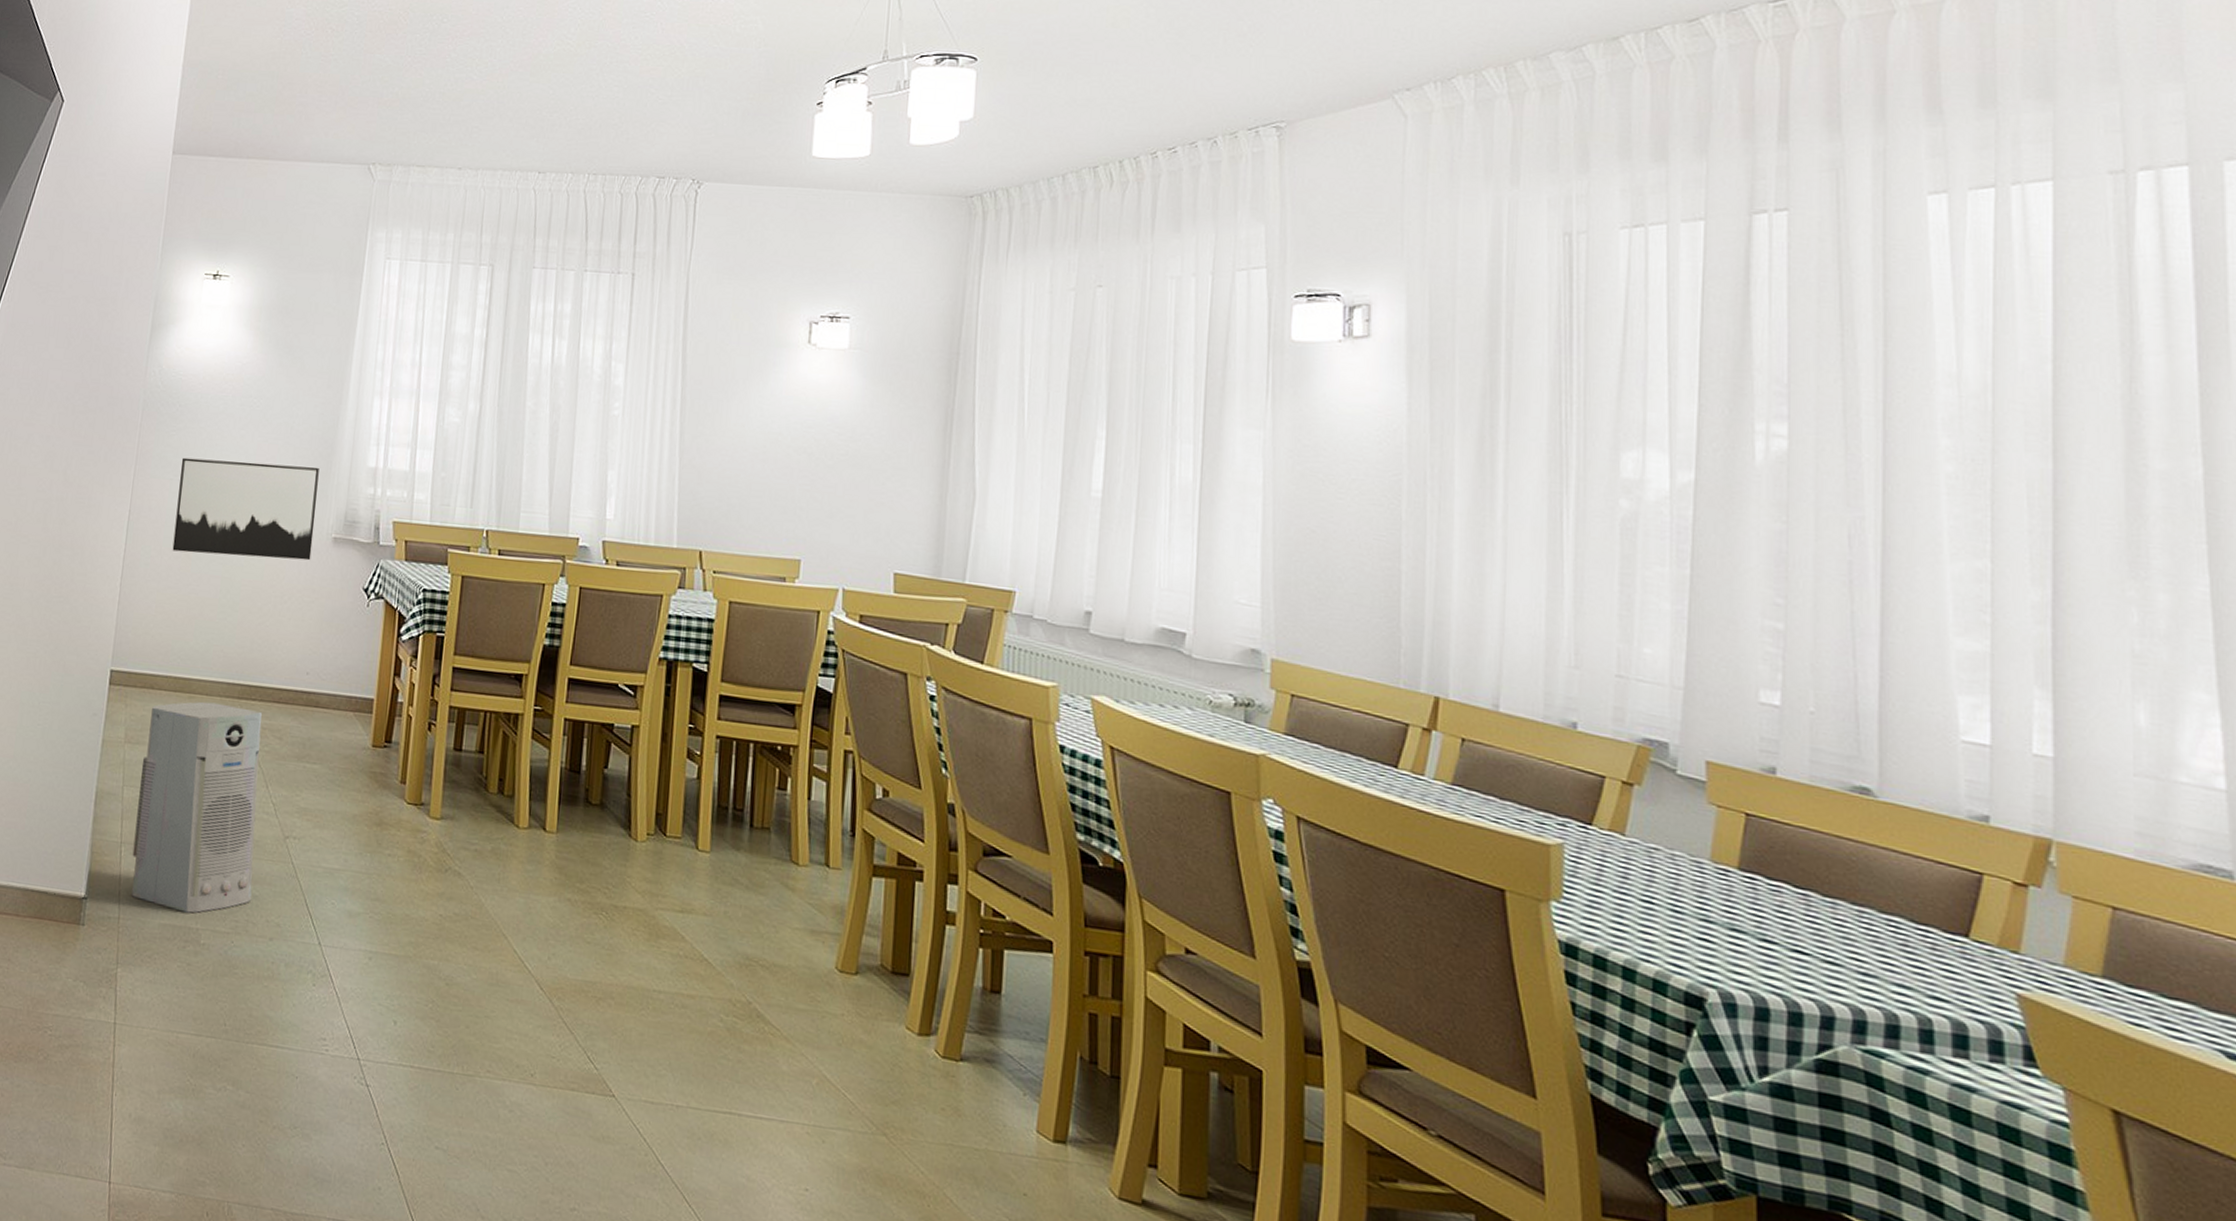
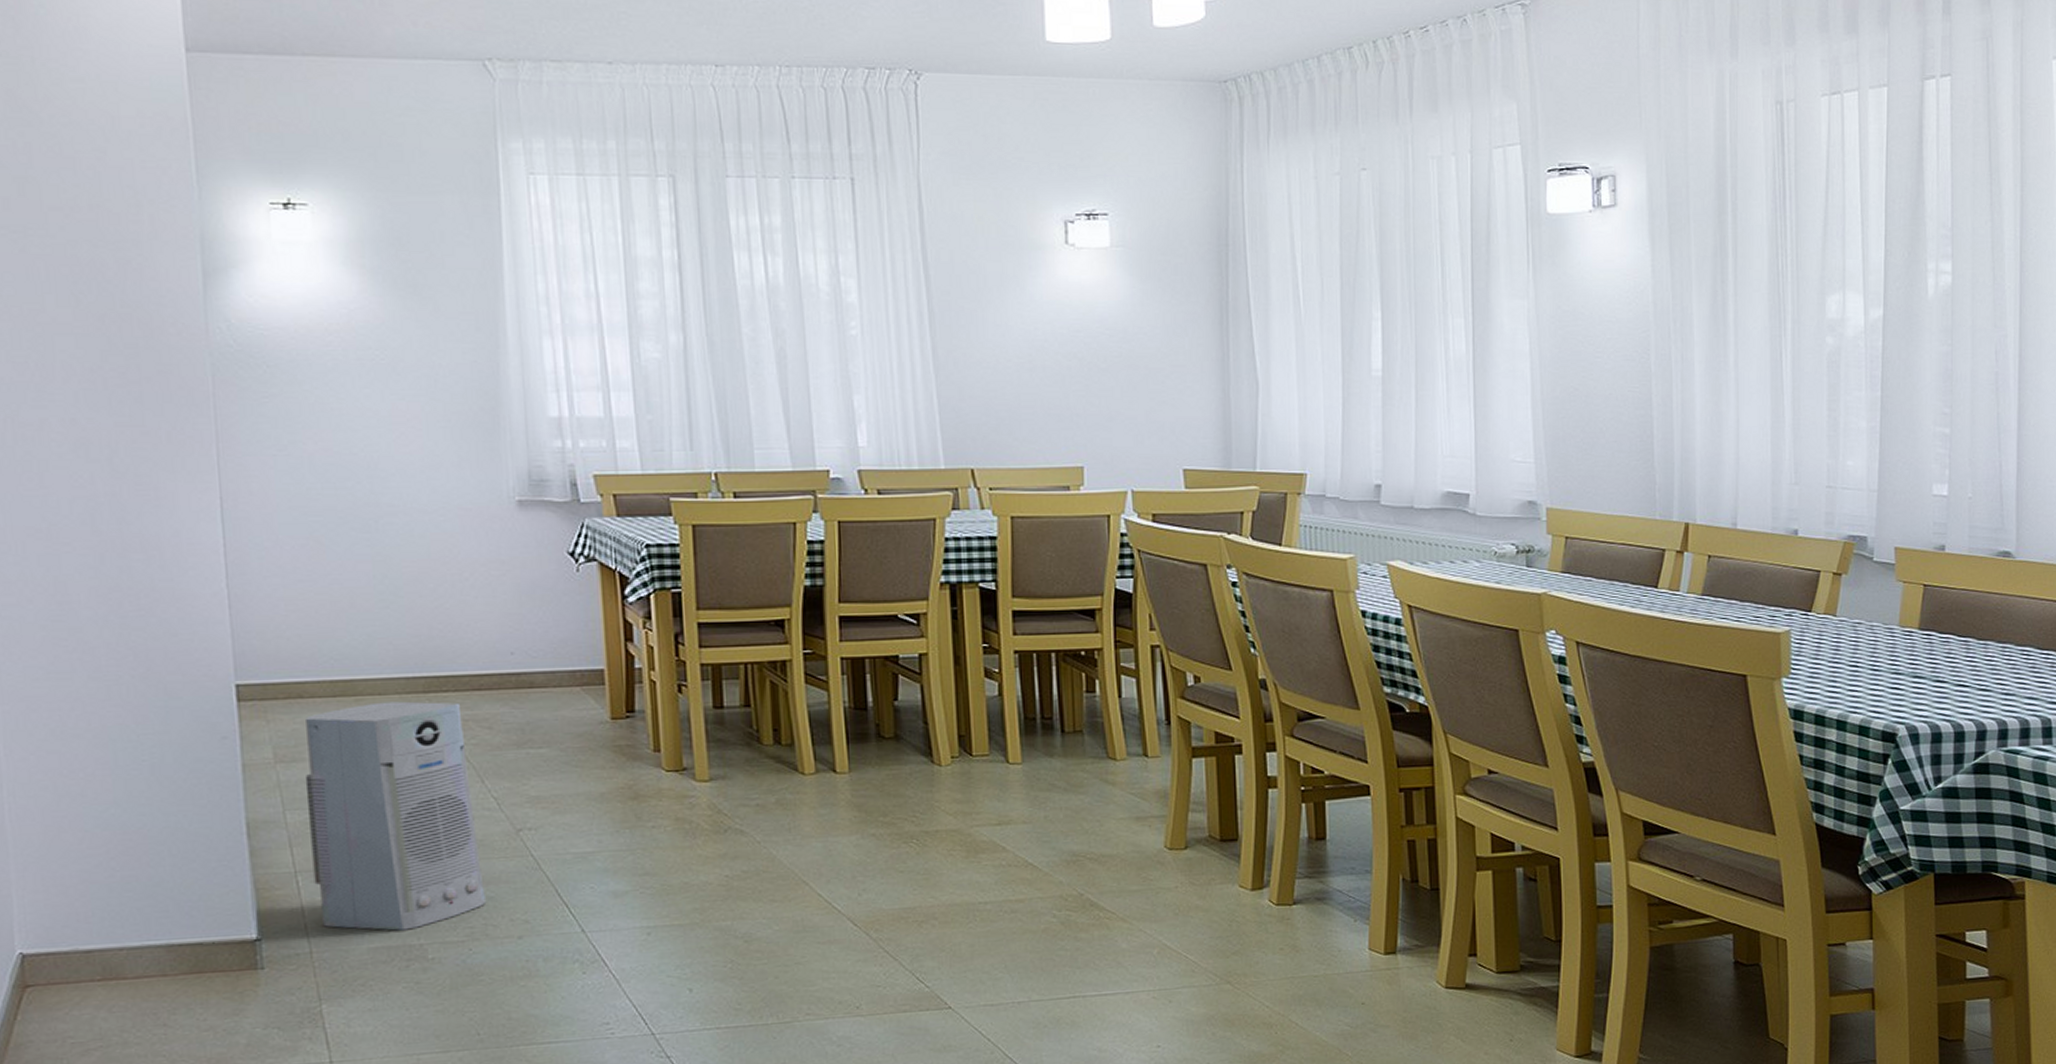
wall art: present [172,457,319,561] -> none [284,423,492,539]

